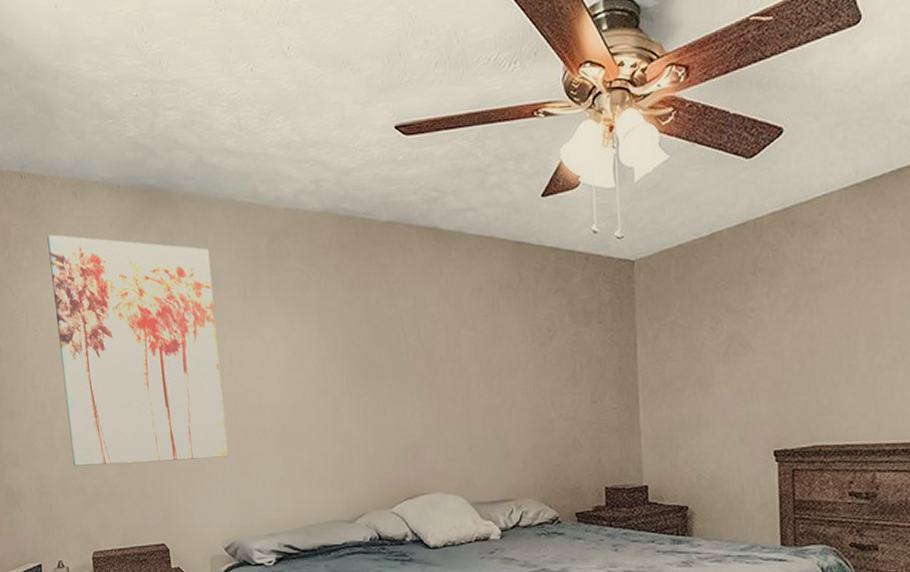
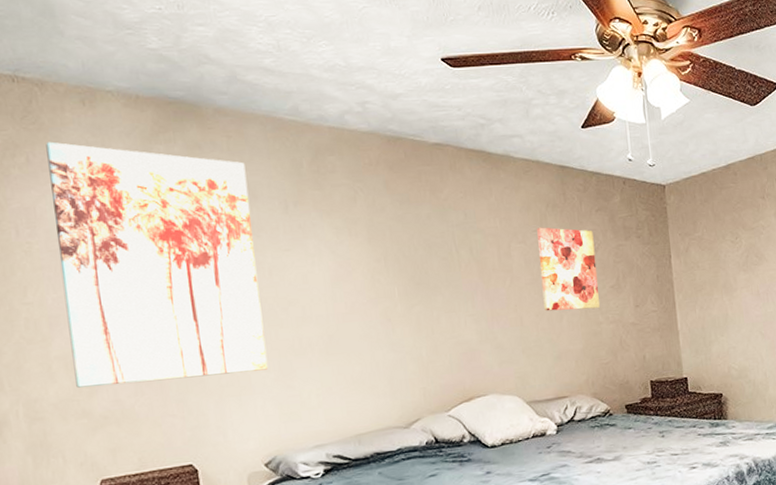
wall art: none [488,312,553,406] -> present [537,227,600,312]

